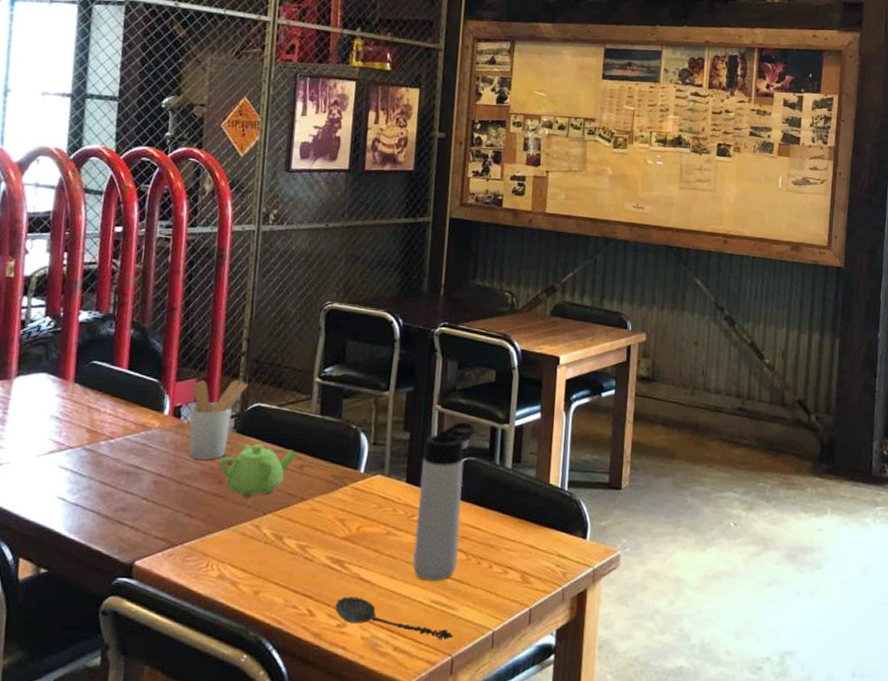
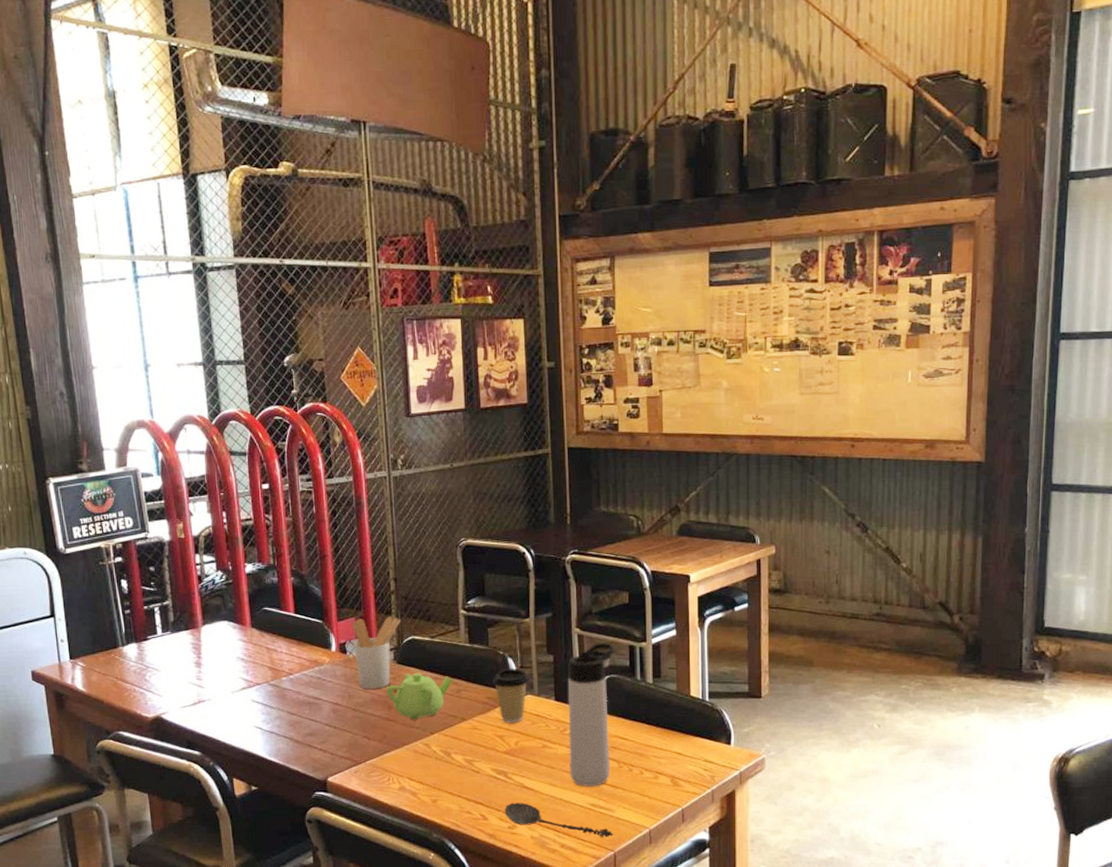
coffee cup: none [340,444,381,506] -> present [492,668,529,723]

